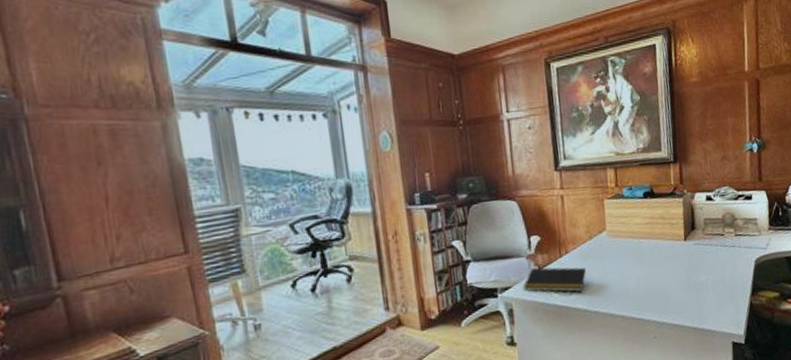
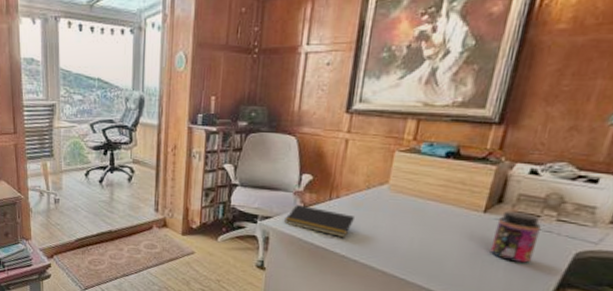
jar: none [696,234,729,280] -> present [490,211,541,263]

